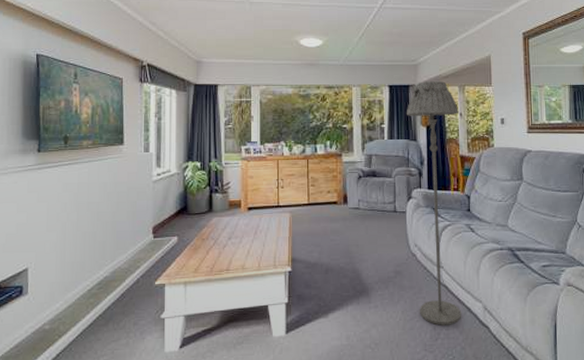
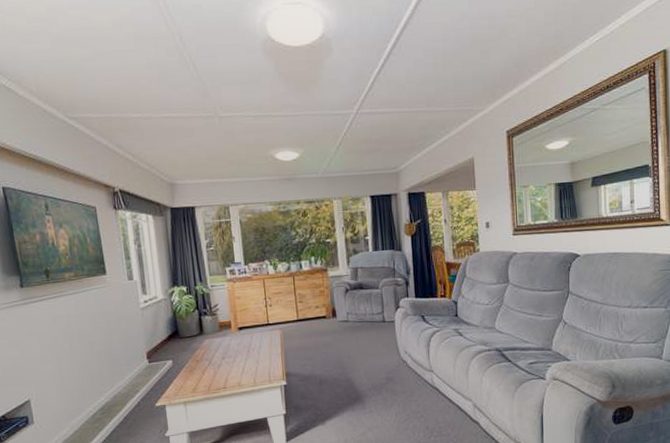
floor lamp: present [407,81,462,326] -> none [390,188,453,425]

